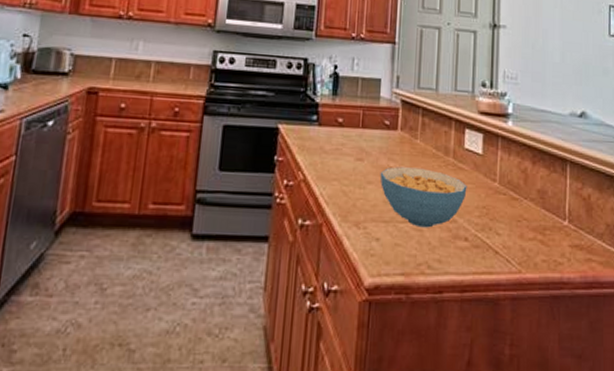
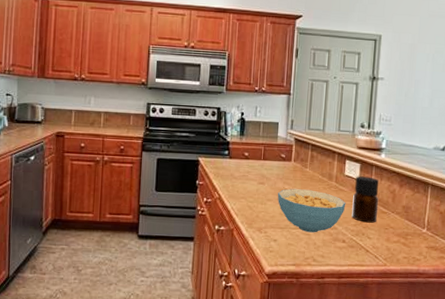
bottle: none [475,150,508,213] -> present [352,176,380,223]

